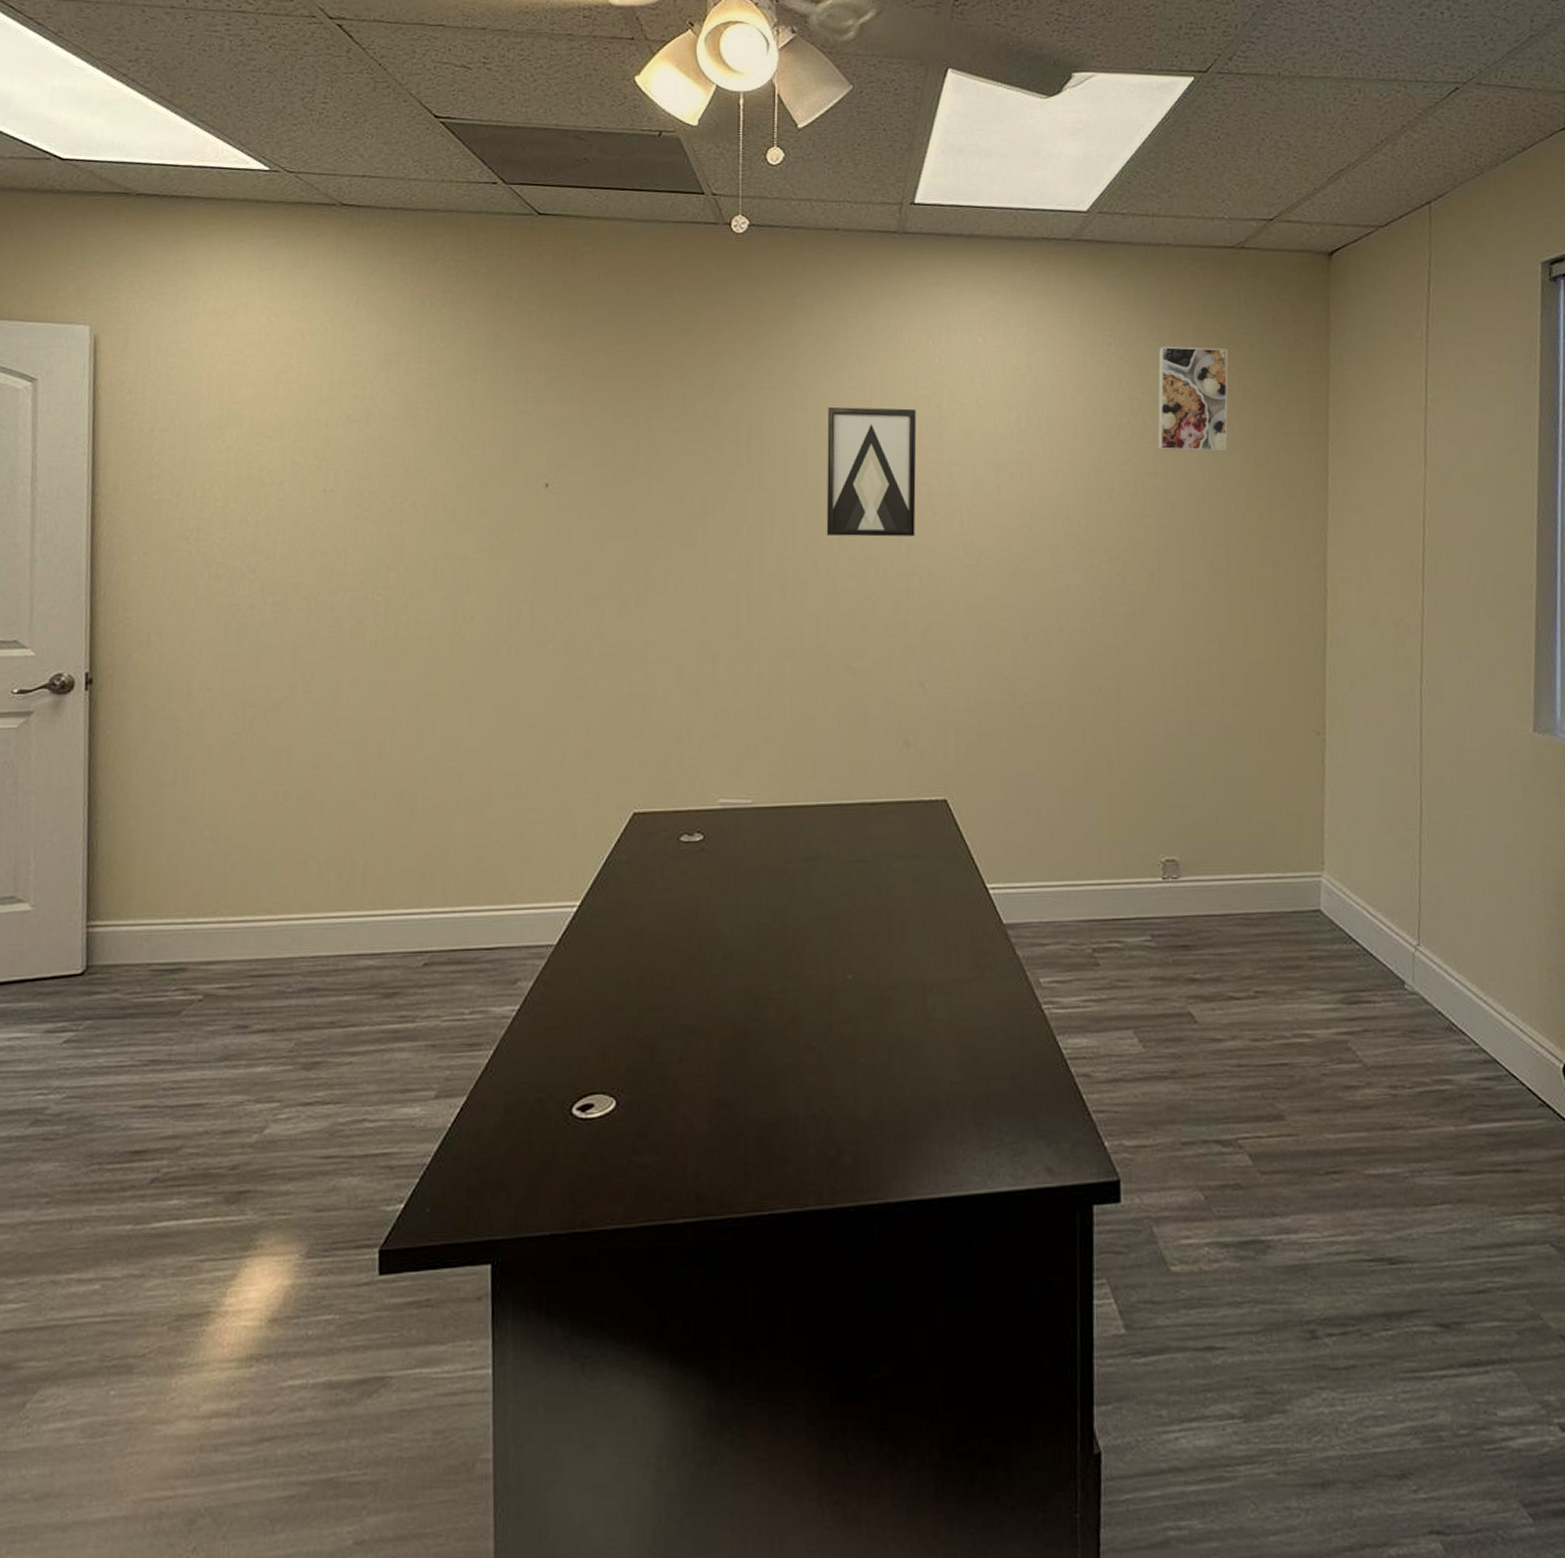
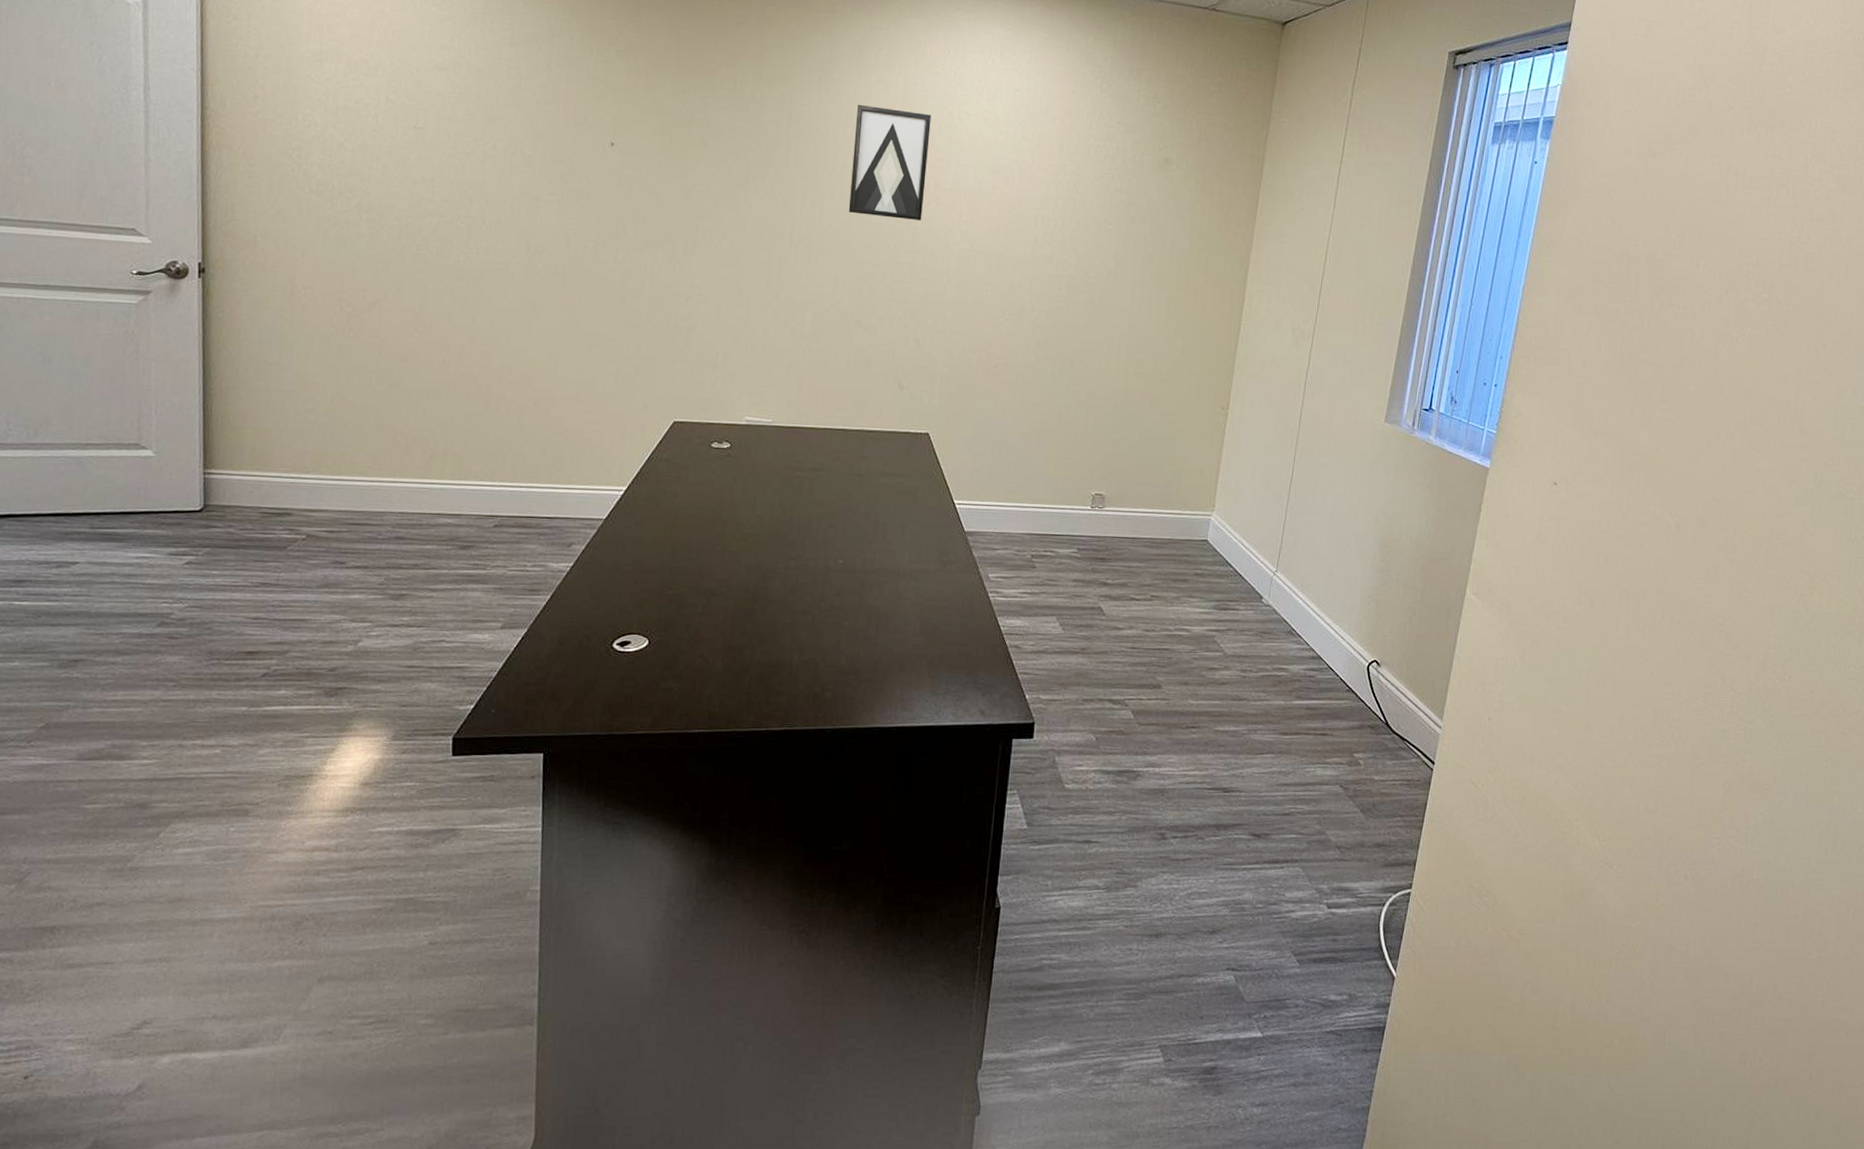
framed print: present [1157,346,1229,452] -> none [1126,85,1192,179]

